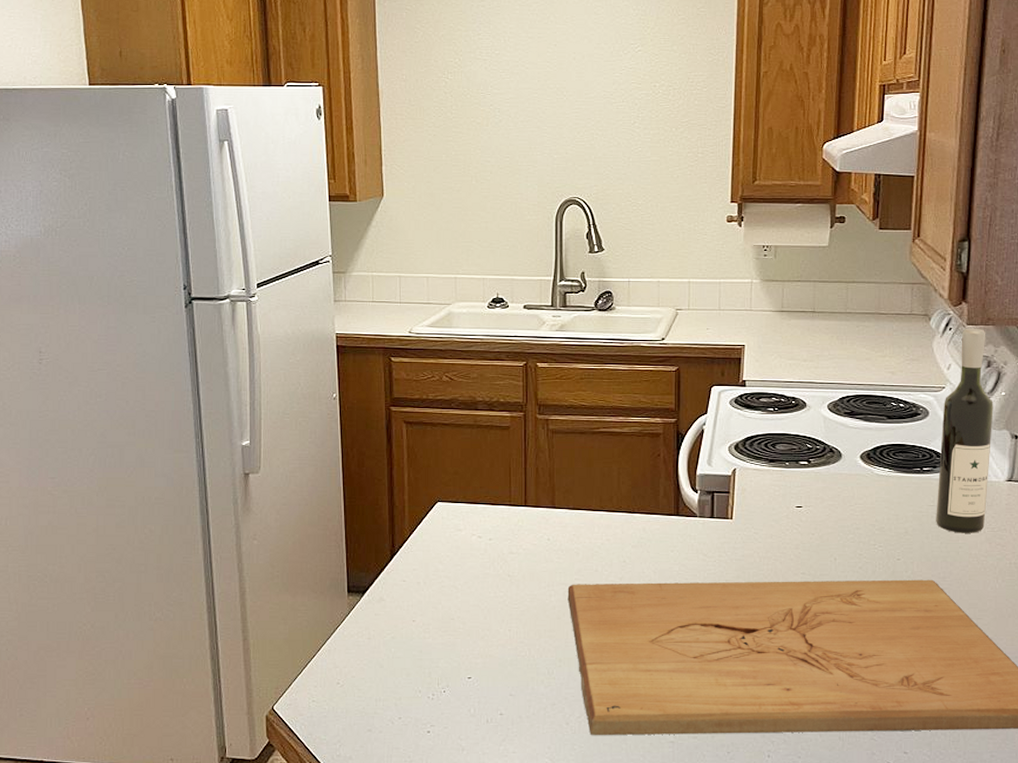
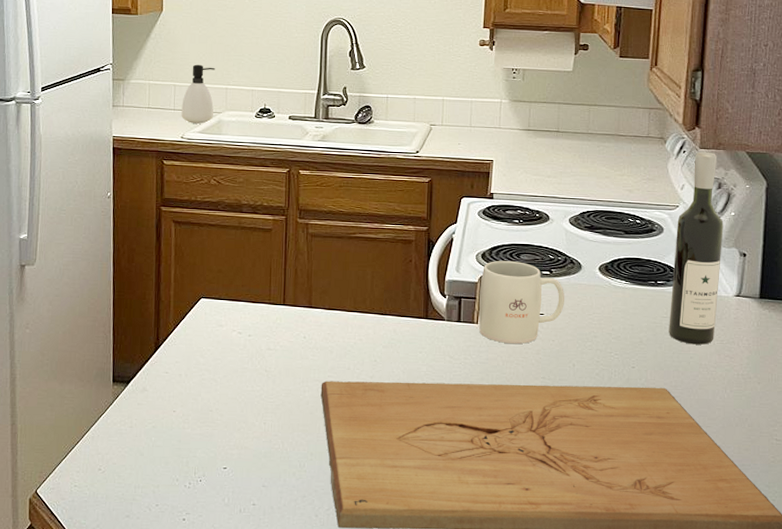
soap dispenser: none [408,253,443,317] -> present [181,64,215,124]
mug: none [732,452,824,539] -> present [478,261,564,344]

